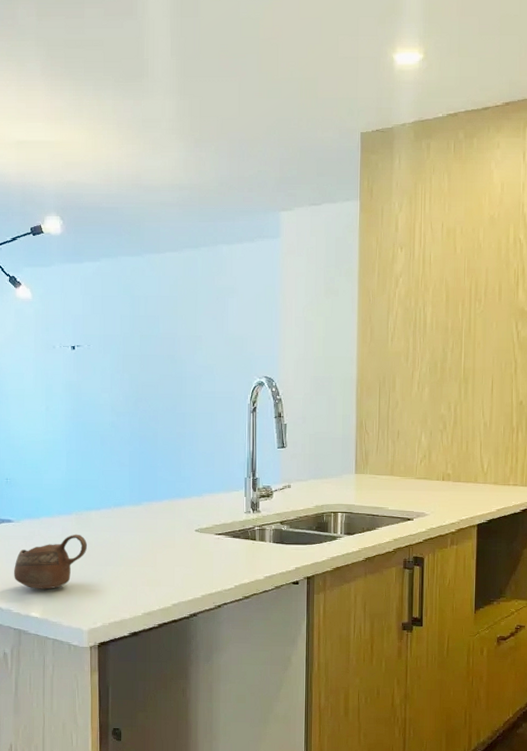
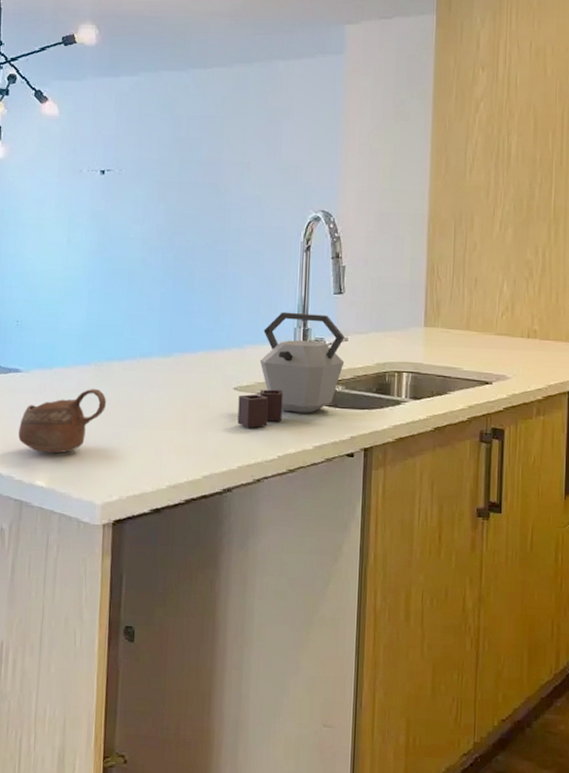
kettle: none [199,464,289,563] -> present [237,312,345,428]

